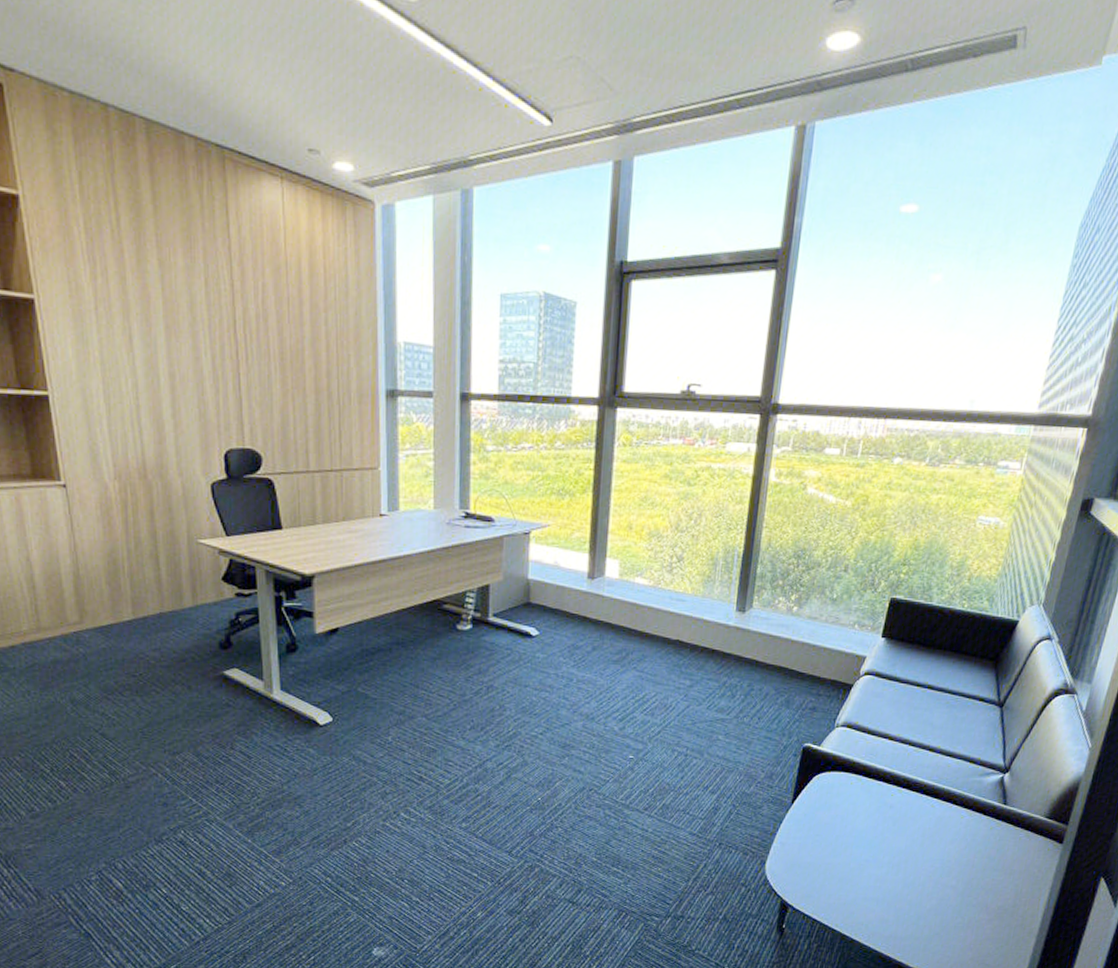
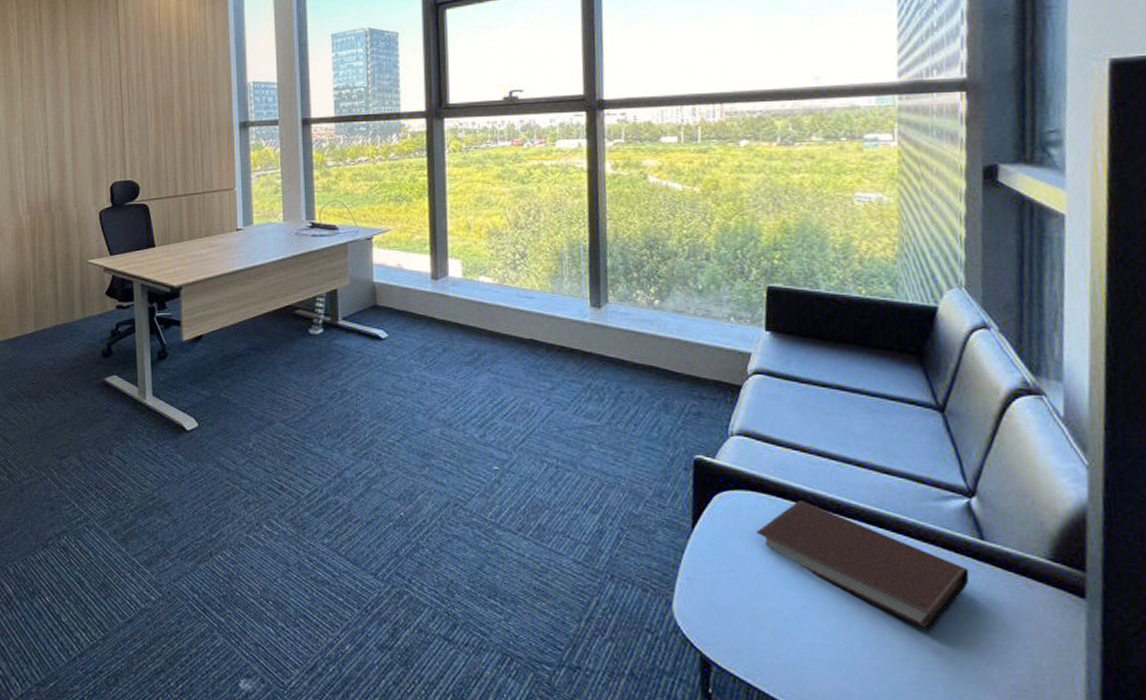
notebook: none [841,778,990,873] -> present [755,499,970,631]

